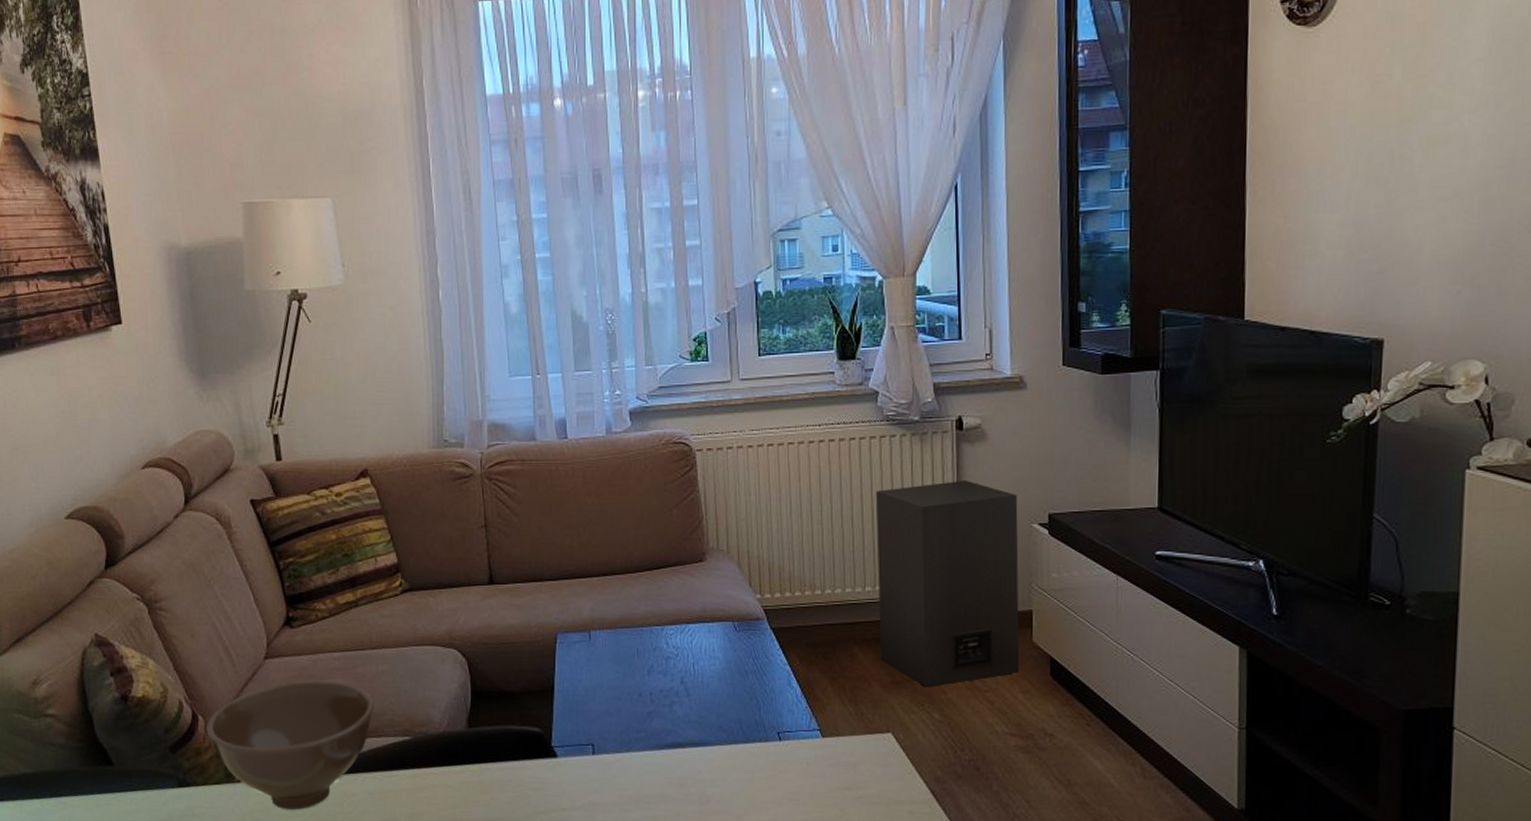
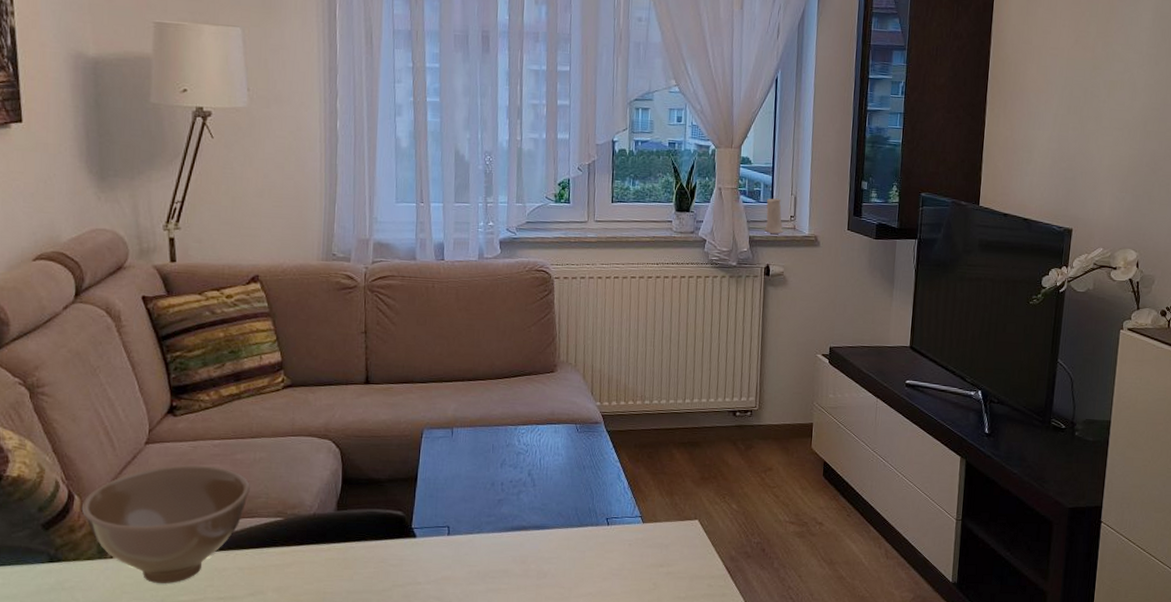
speaker: present [875,479,1020,687] -> none [693,316,808,483]
candle: none [953,330,978,379] -> present [765,196,784,235]

